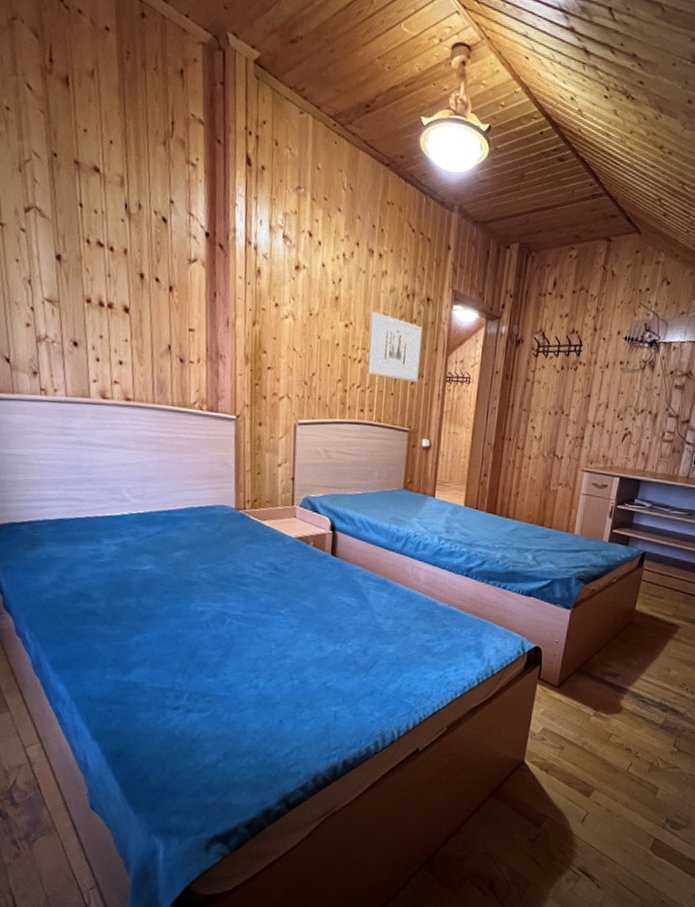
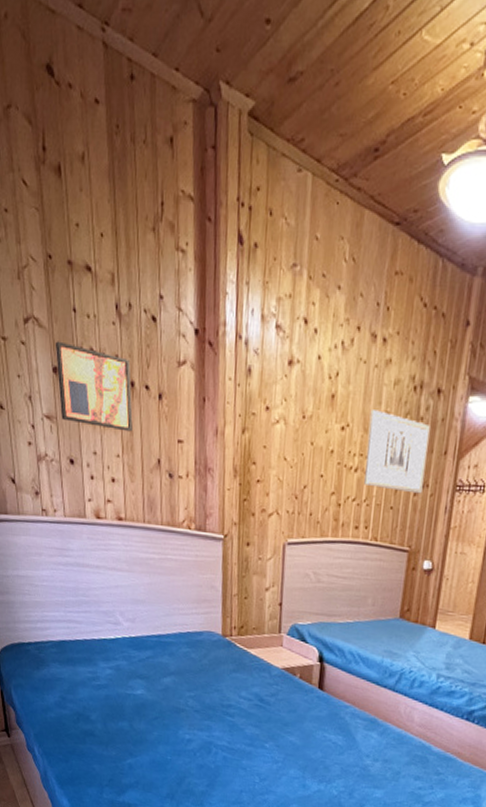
wall art: none [59,231,142,319] -> present [56,341,133,432]

